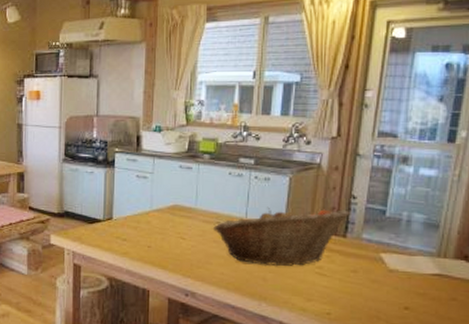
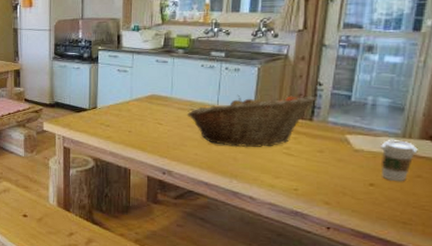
coffee cup: none [415,258,453,305] -> present [380,139,418,182]

